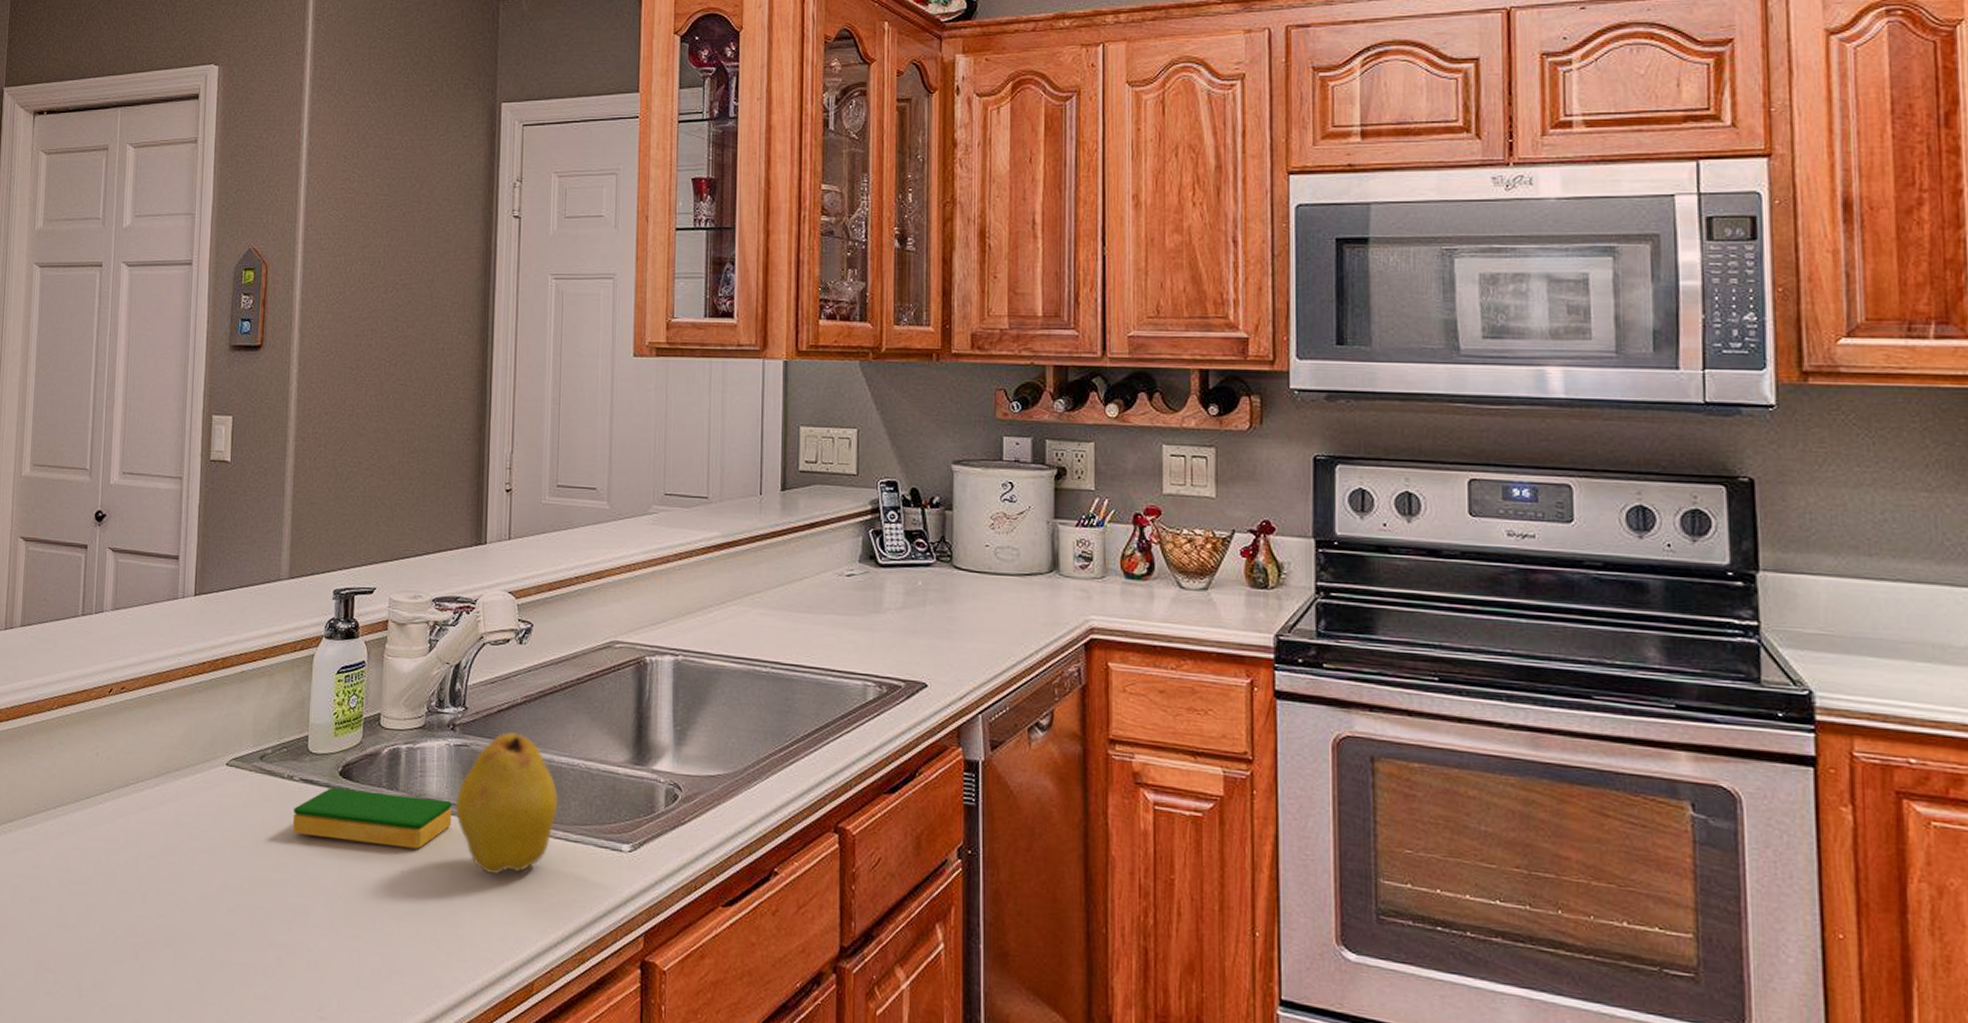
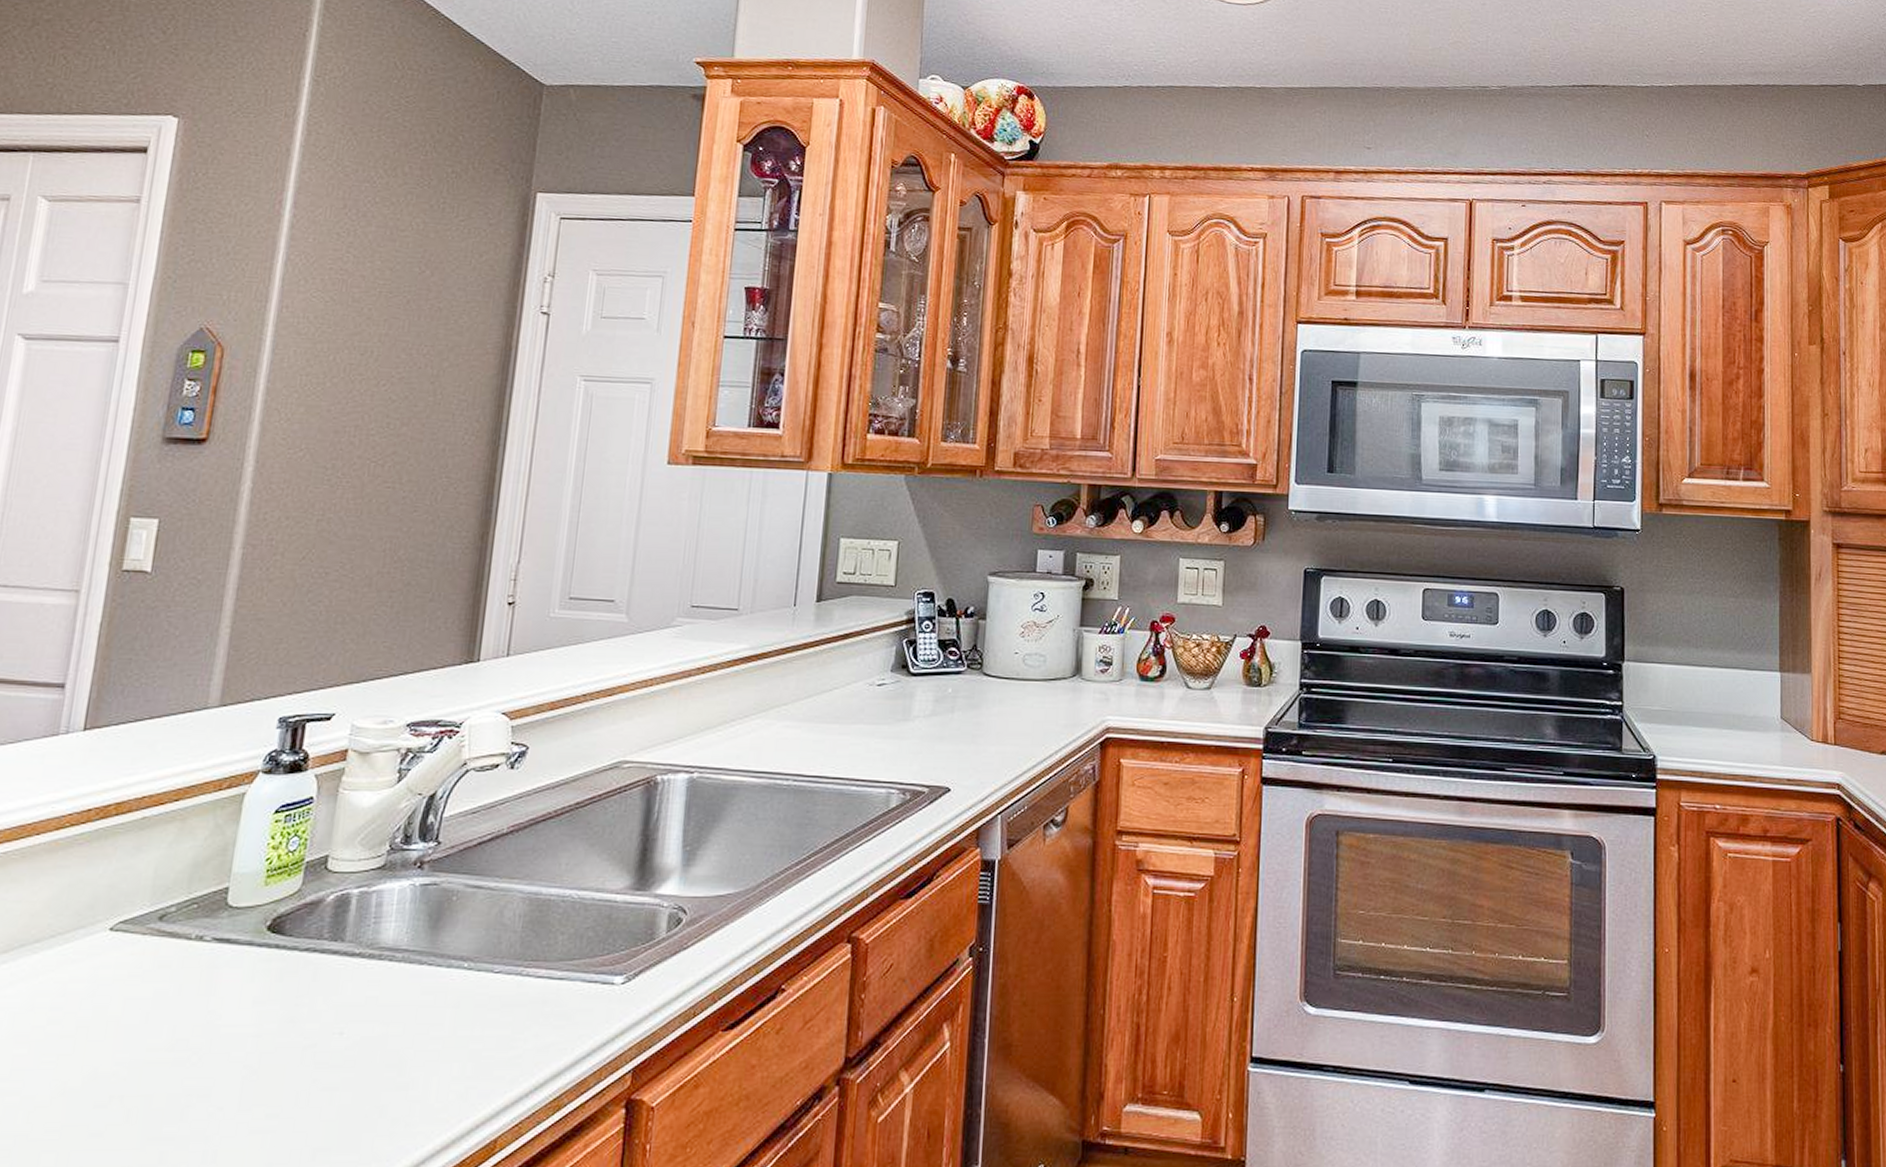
dish sponge: present [293,787,452,849] -> none [197,945,412,1006]
fruit: present [456,731,558,874] -> none [416,864,543,1024]

